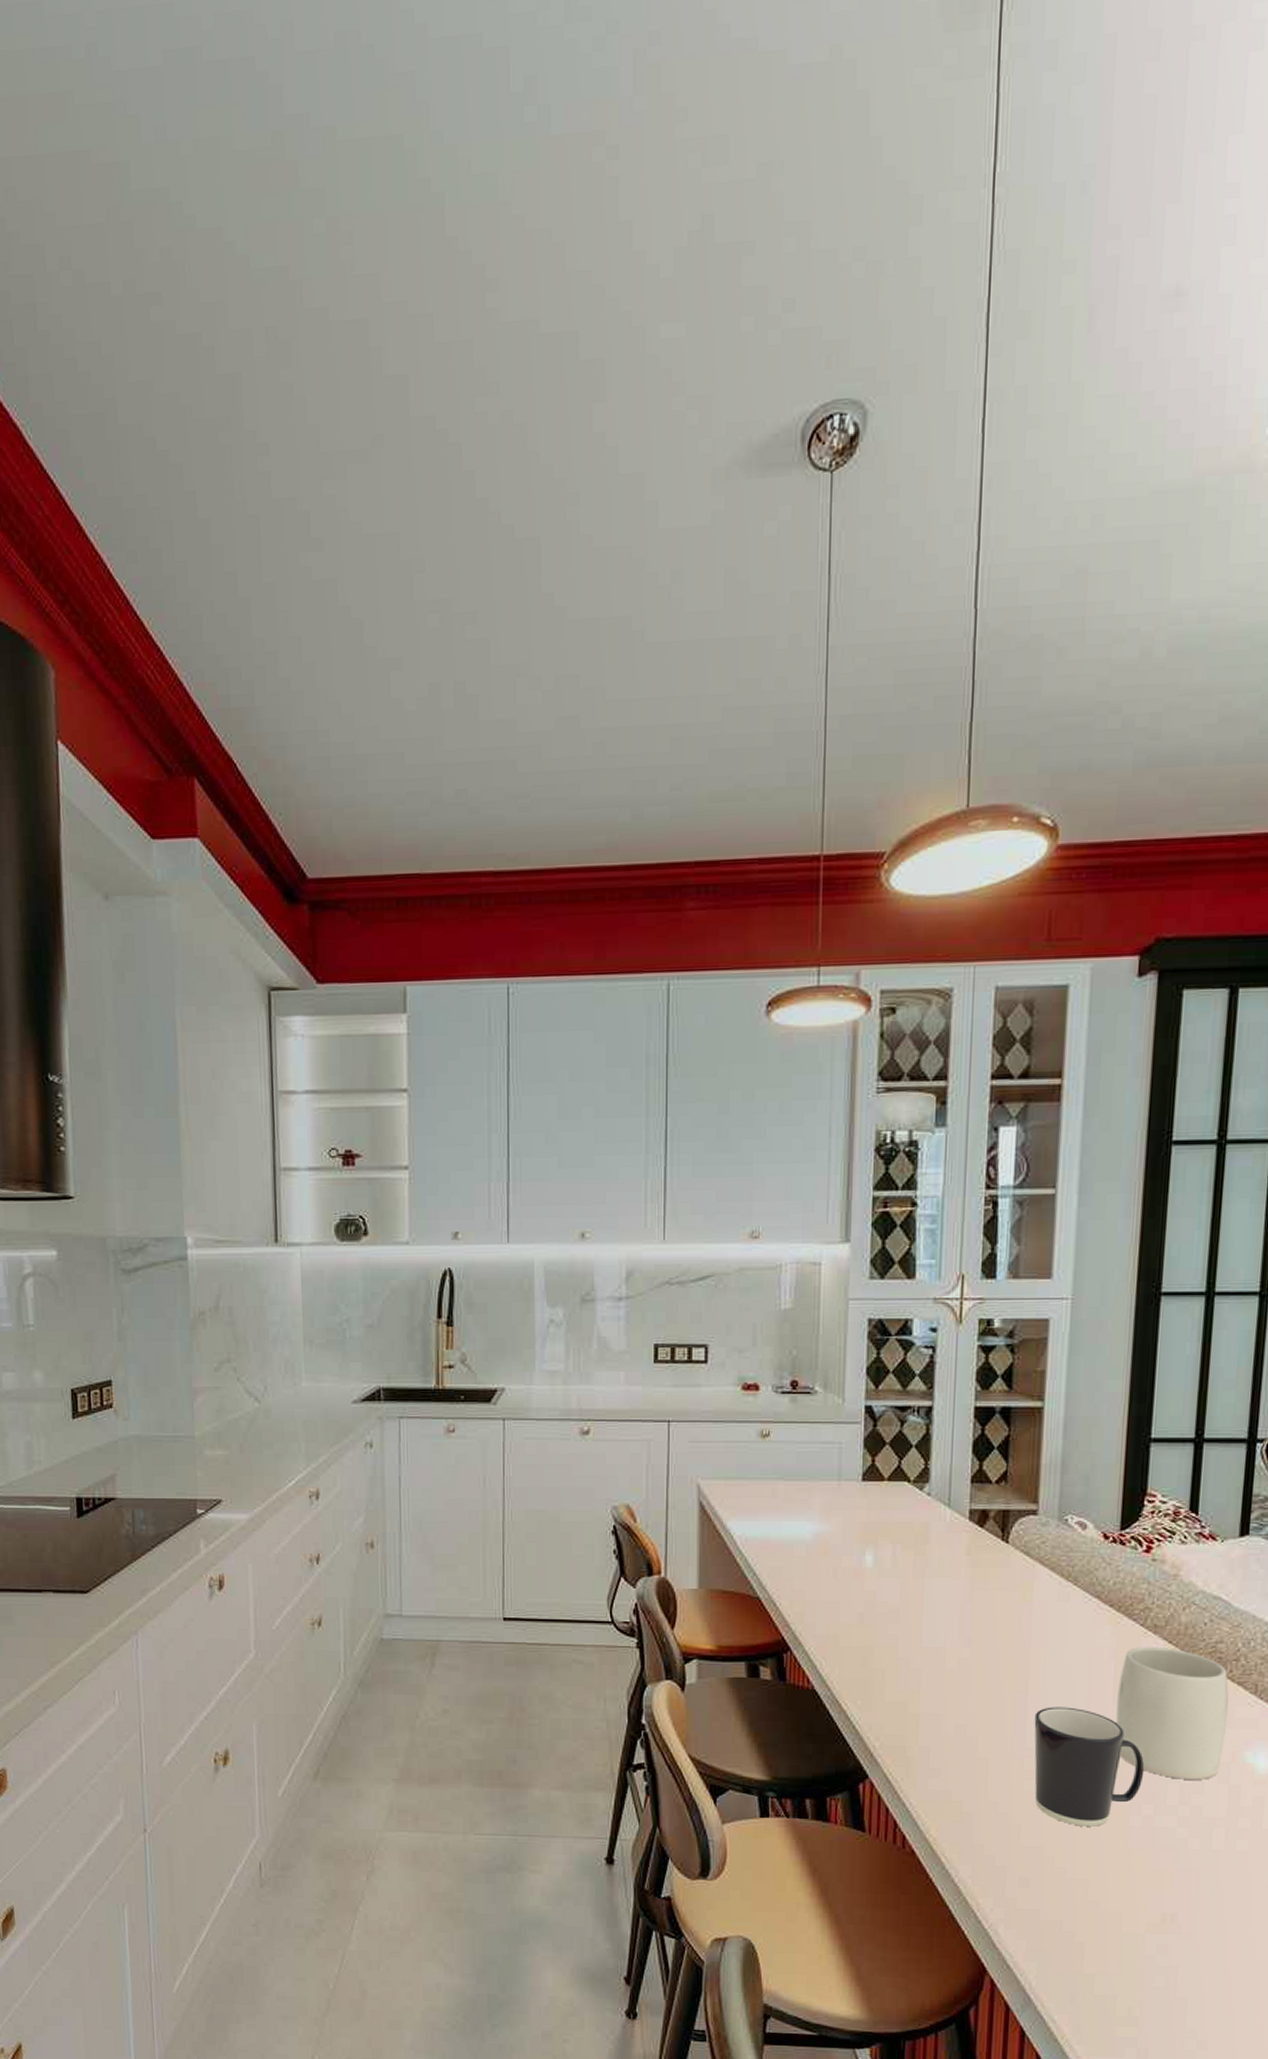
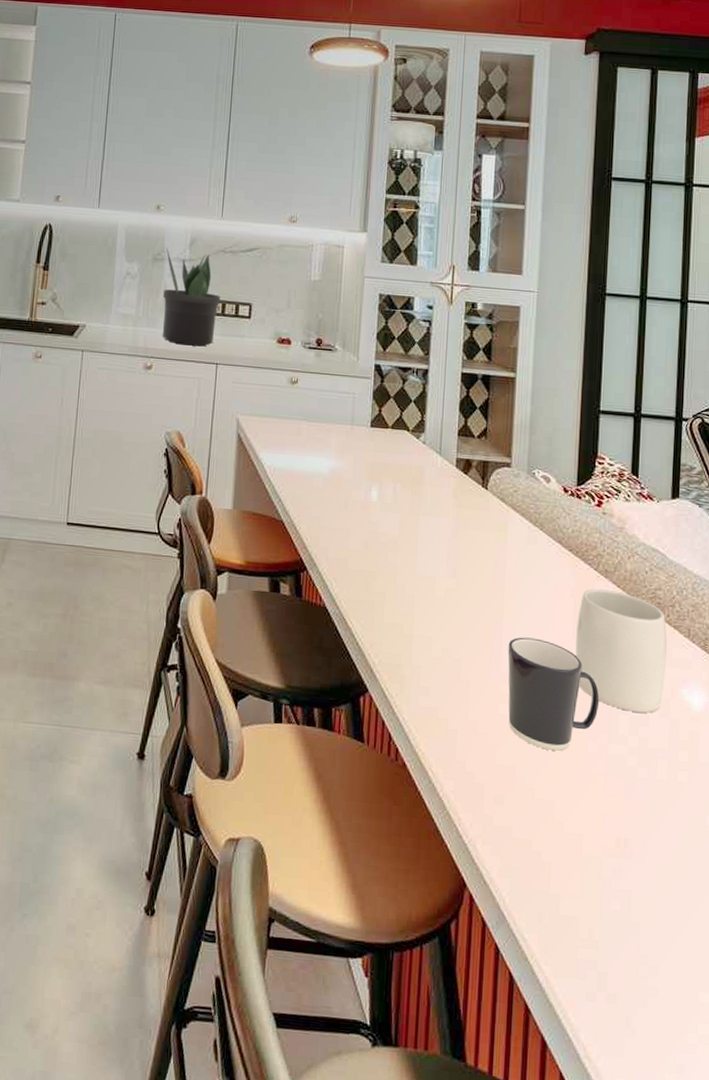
planter: none [597,1285,669,1402] -> present [162,247,221,347]

